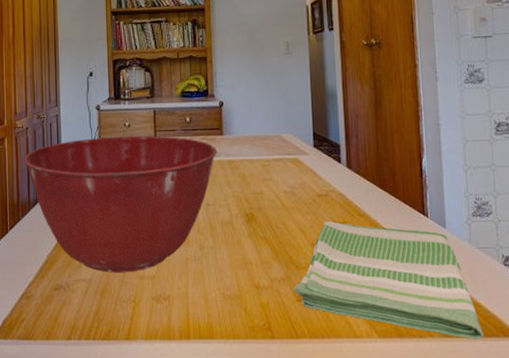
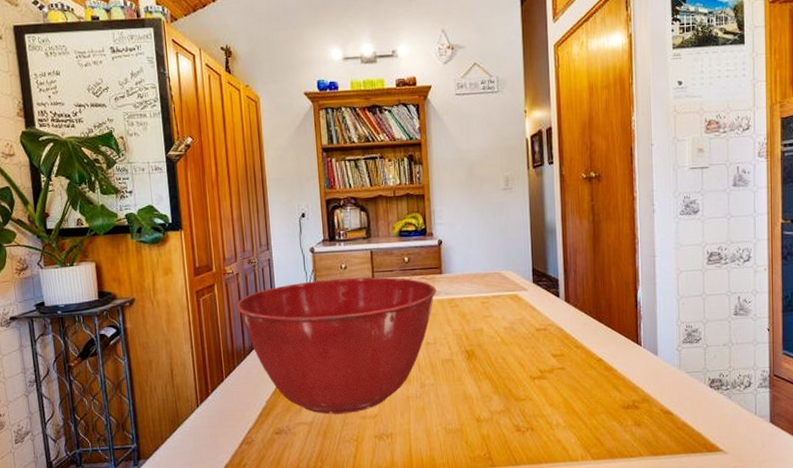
dish towel: present [293,221,483,339] -> none [512,354,688,456]

